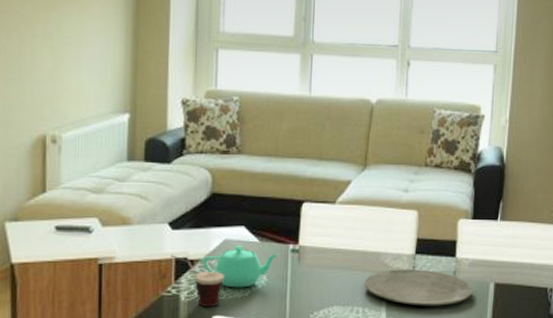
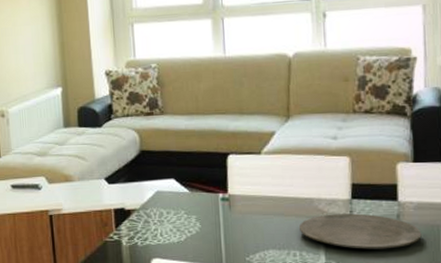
cup: present [170,255,224,307] -> none [109,206,160,251]
teapot: present [202,245,279,288] -> none [139,196,210,234]

